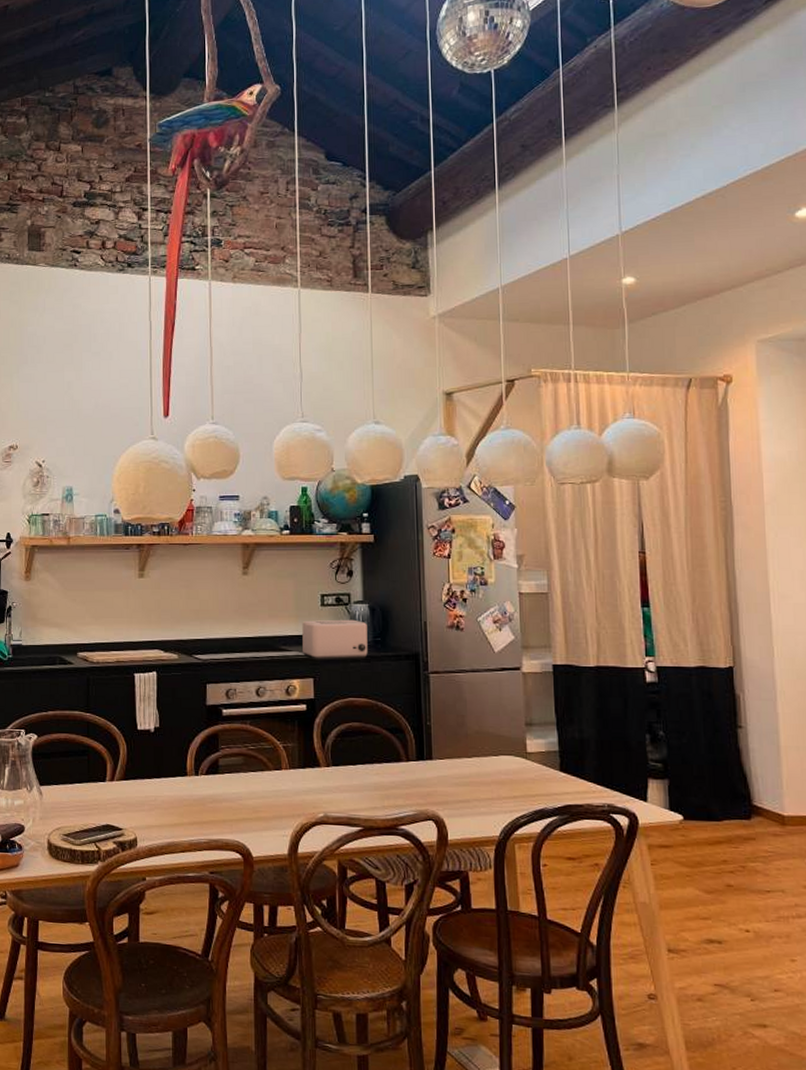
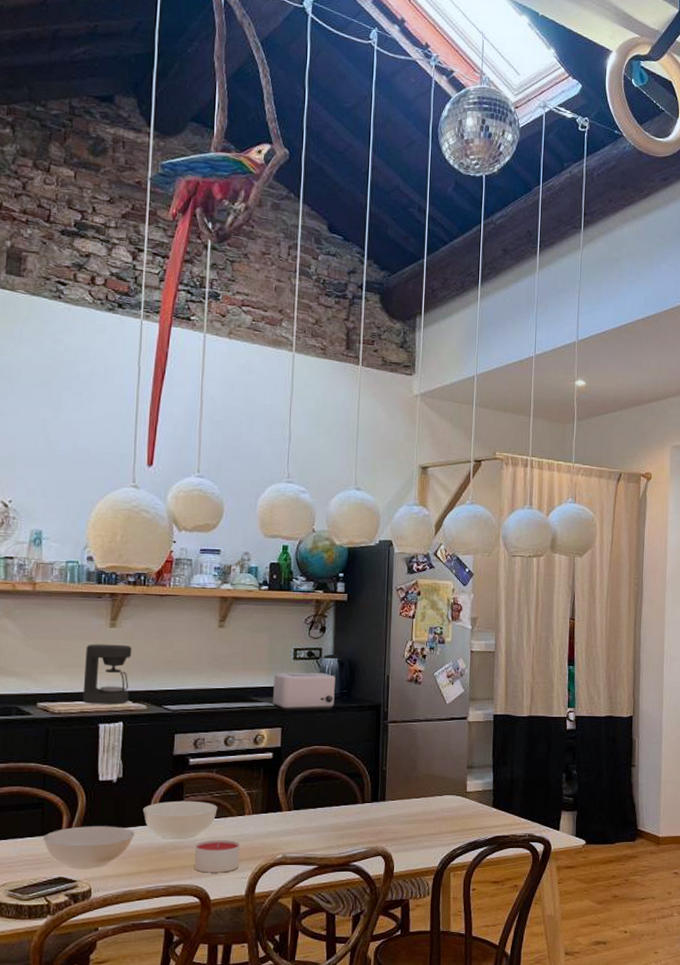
bowl: none [90,774,175,818] -> present [43,826,135,869]
coffee maker: none [117,594,161,654] -> present [82,644,132,705]
bowl: none [180,752,254,793] -> present [142,800,218,840]
candle: none [233,794,279,829] -> present [194,840,239,873]

